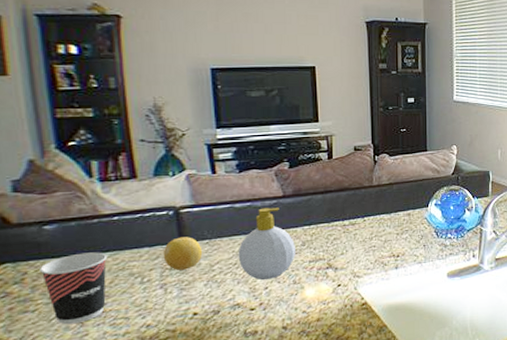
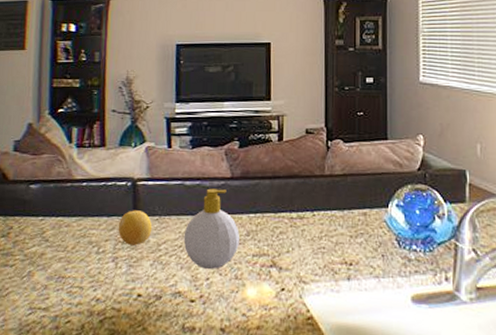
cup: present [40,252,108,325] -> none [22,214,74,286]

